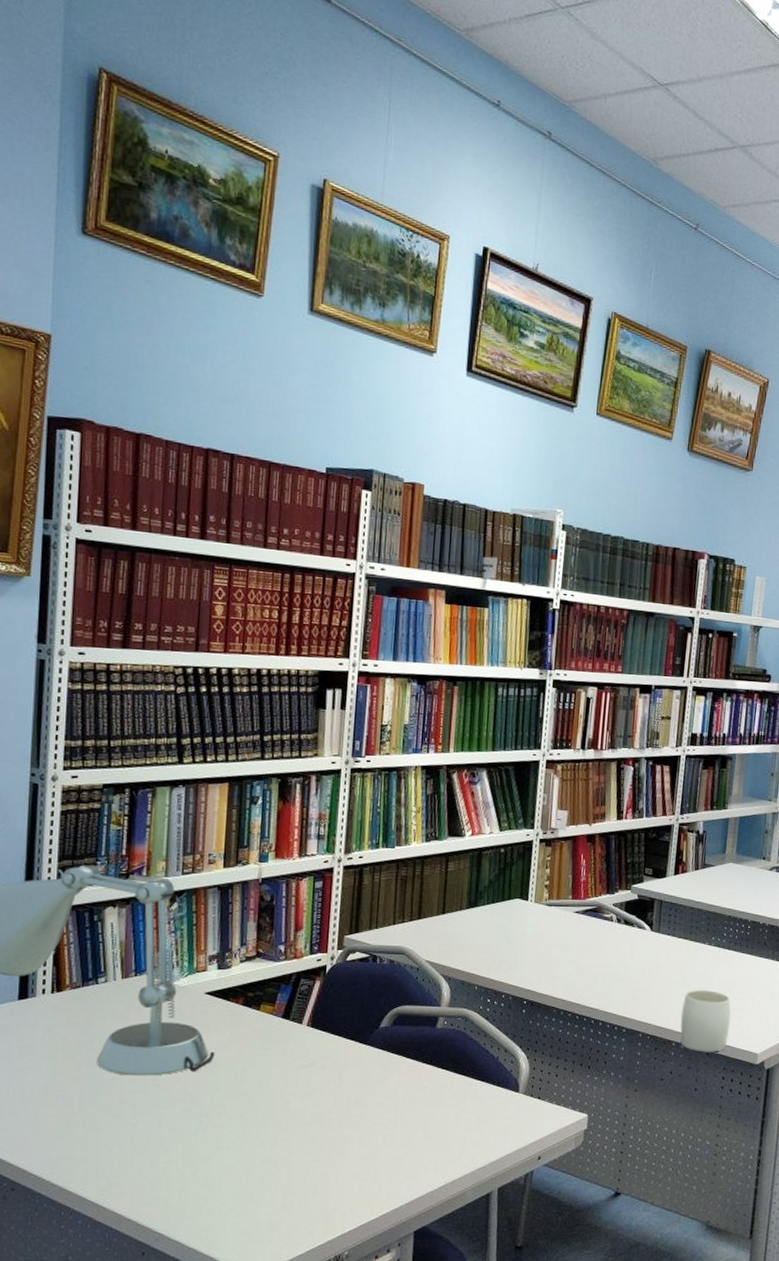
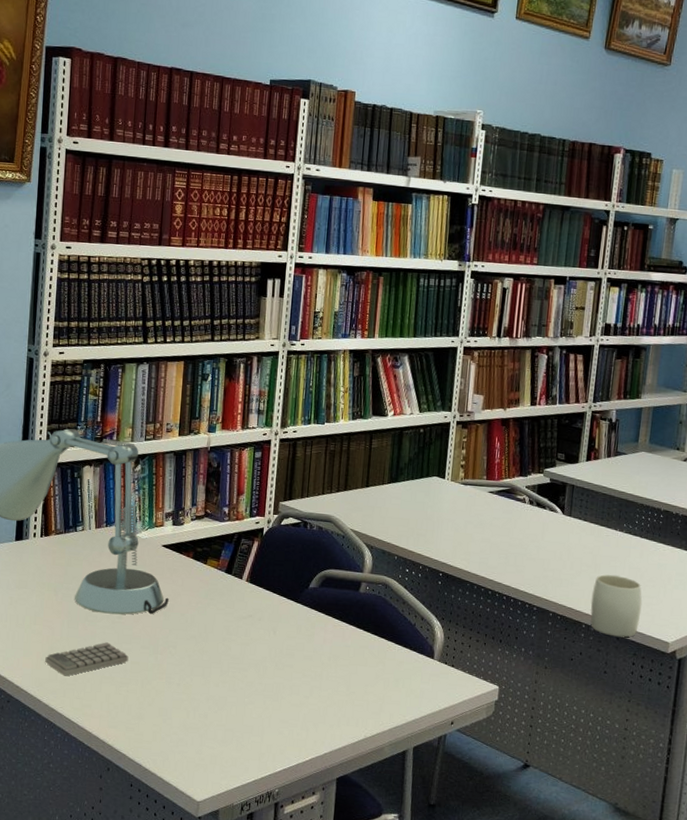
calculator: none [60,1109,166,1153] -> present [45,642,129,676]

